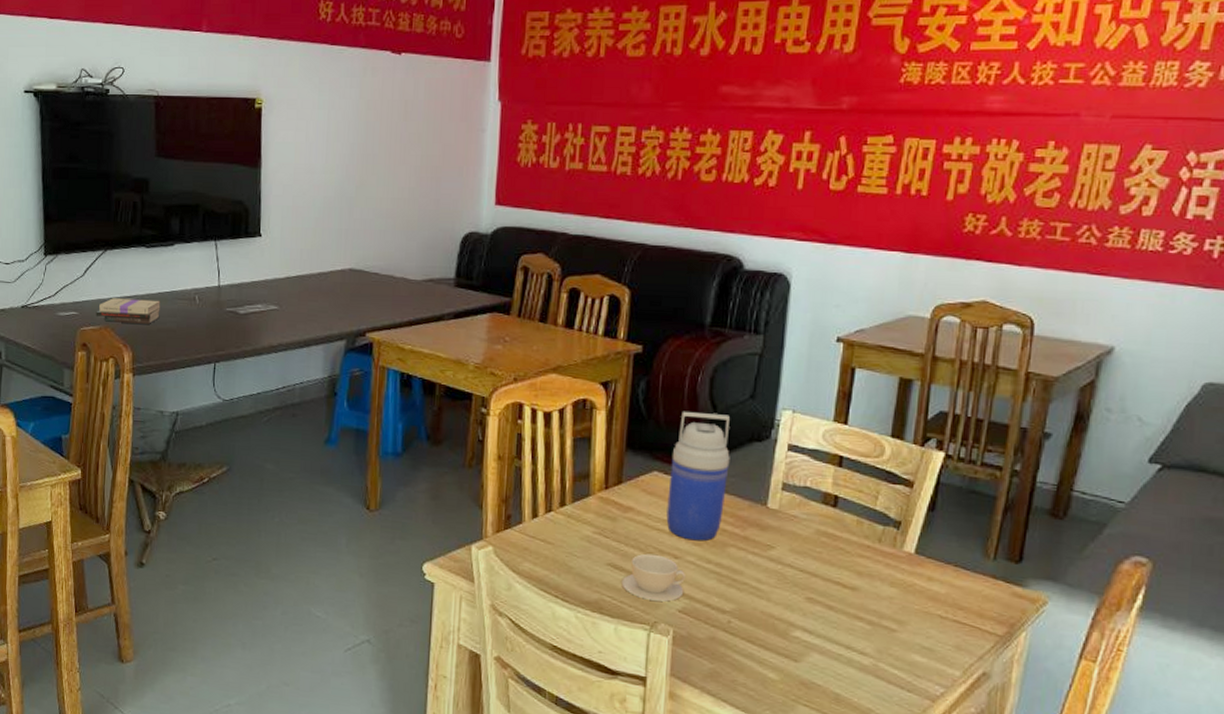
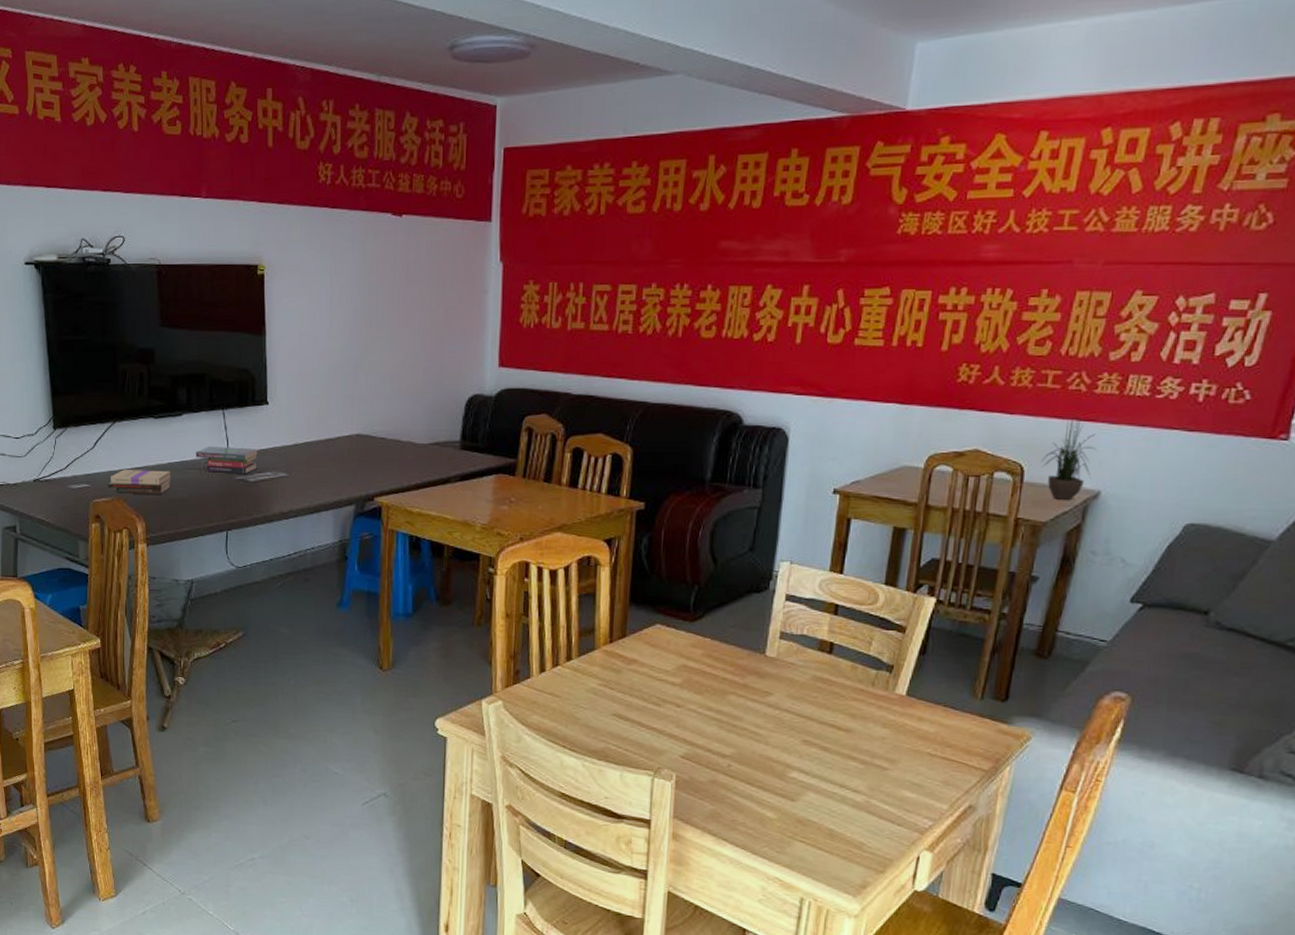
books: none [186,276,249,306] -> present [195,445,258,475]
teacup: present [621,553,685,602] -> none [626,703,687,748]
thermos: present [666,411,730,541] -> none [669,565,730,690]
potted plant: none [1052,270,1109,355] -> present [1042,417,1096,500]

